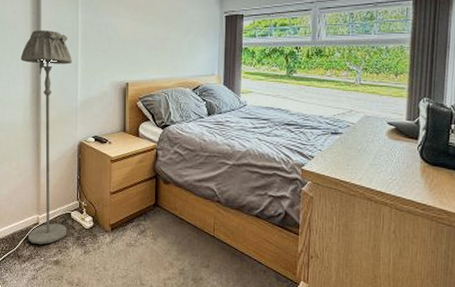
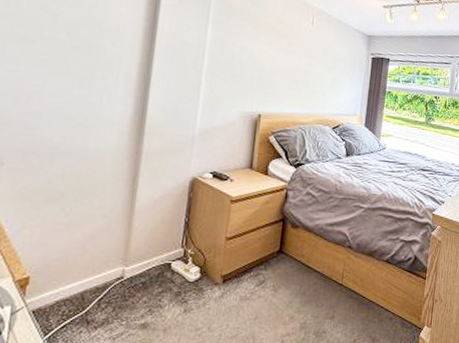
floor lamp: present [20,29,72,244] -> none [105,41,194,304]

